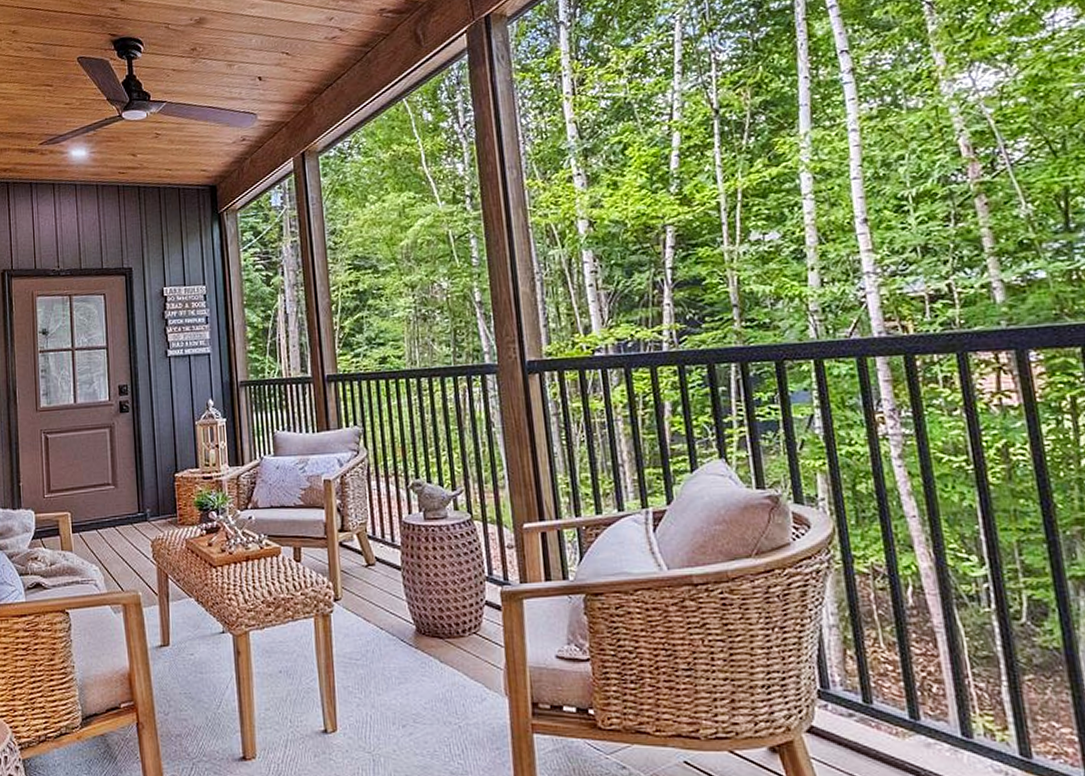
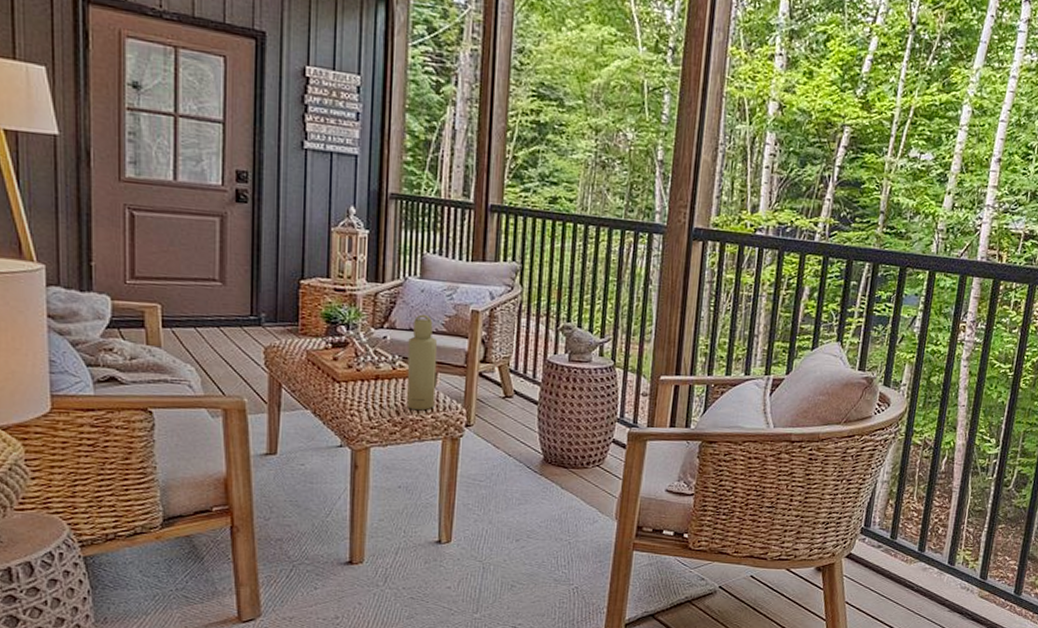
bottle: none [271,490,303,589] -> present [406,314,437,411]

